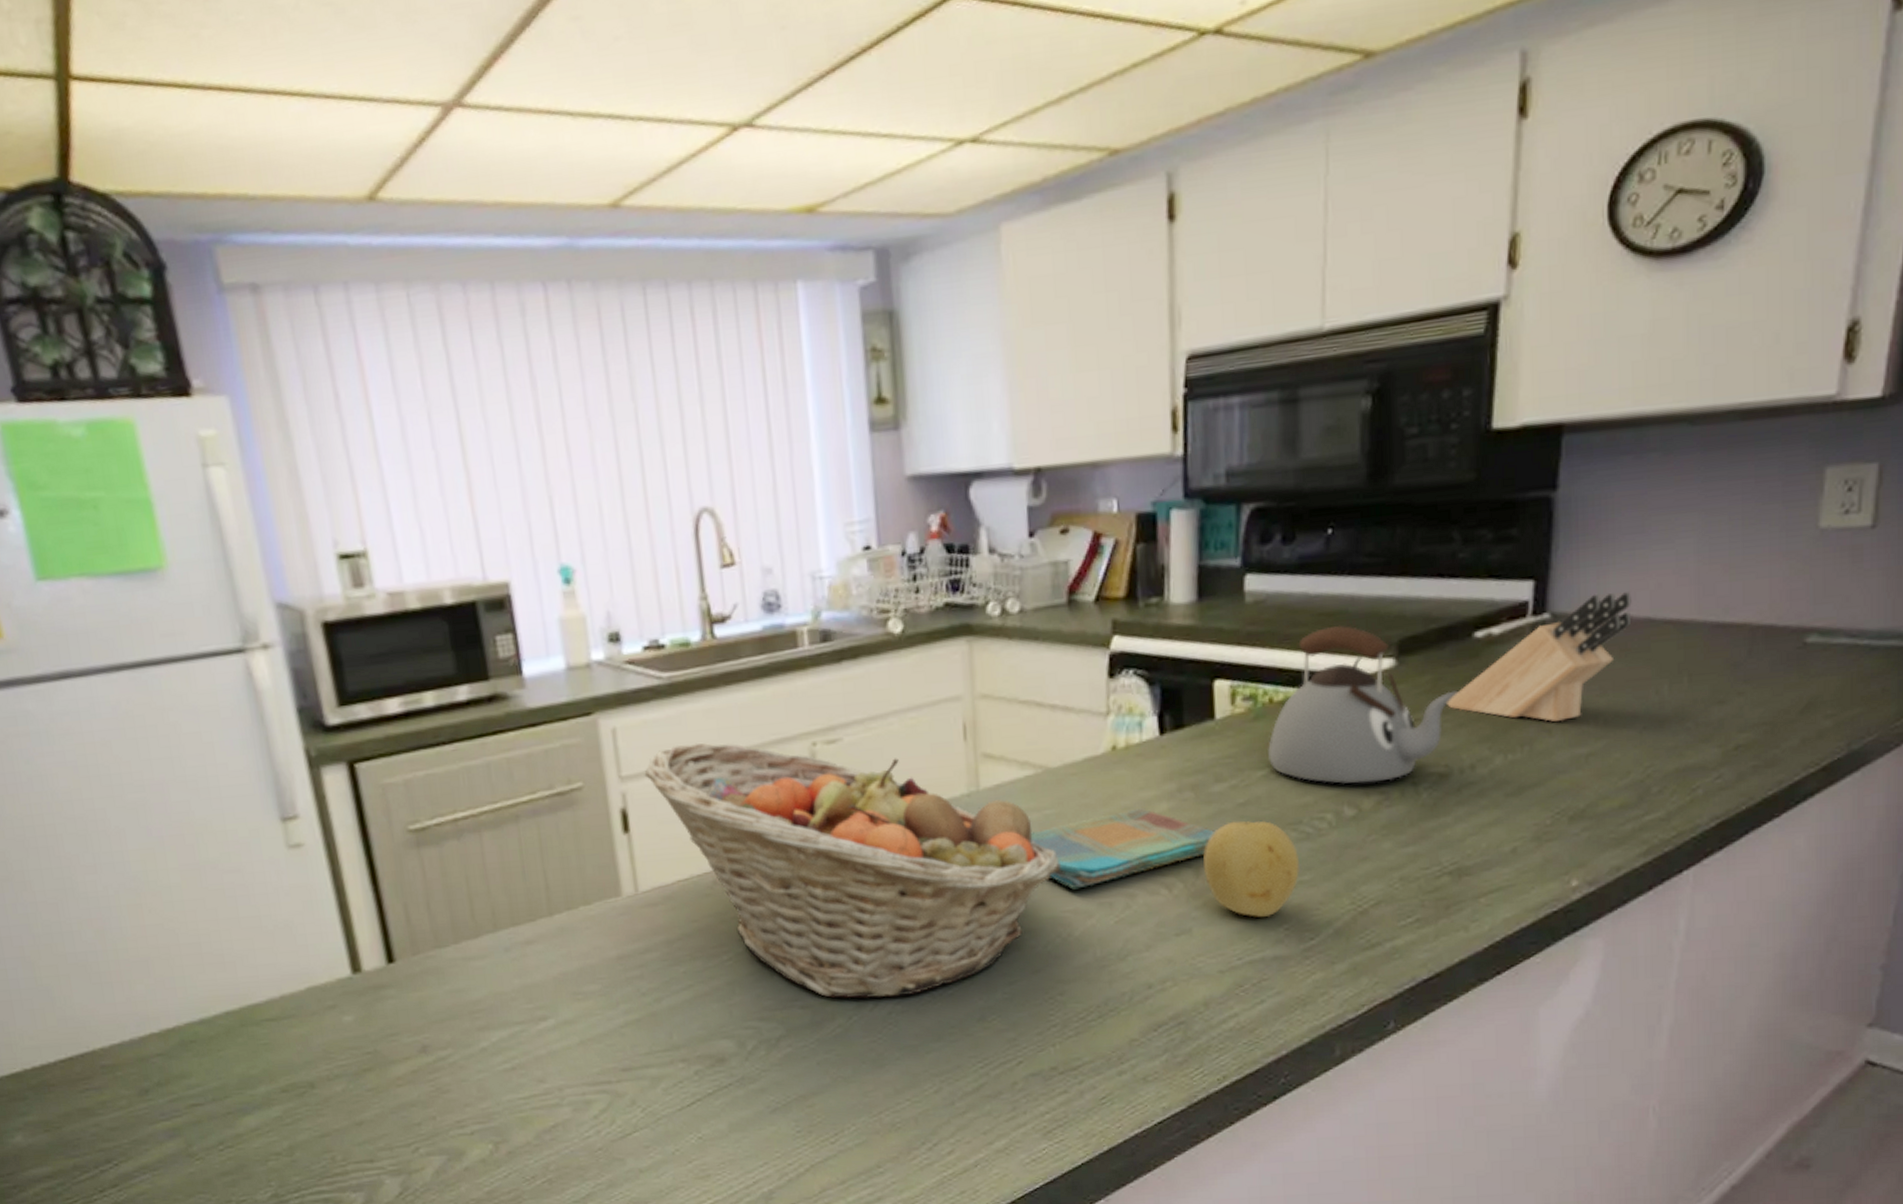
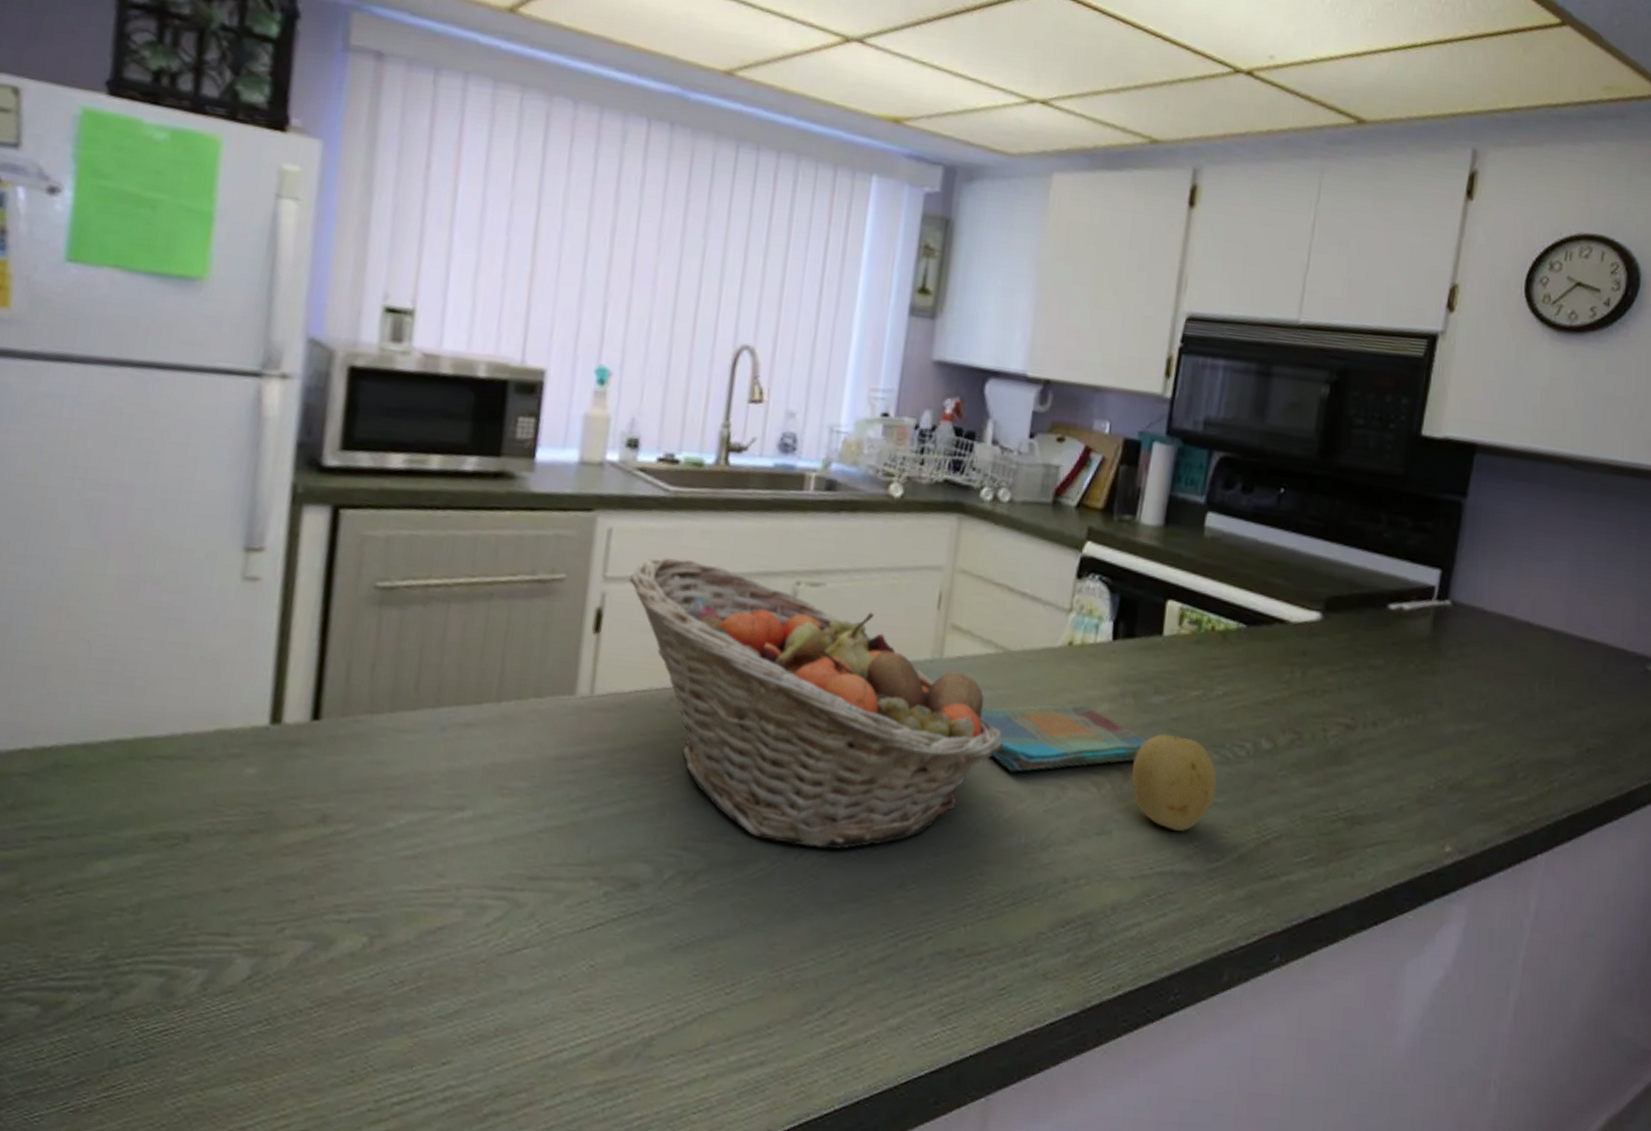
kettle: present [1268,625,1459,784] -> none [1203,573,1371,723]
knife block: present [1447,592,1632,722] -> none [1359,592,1516,698]

